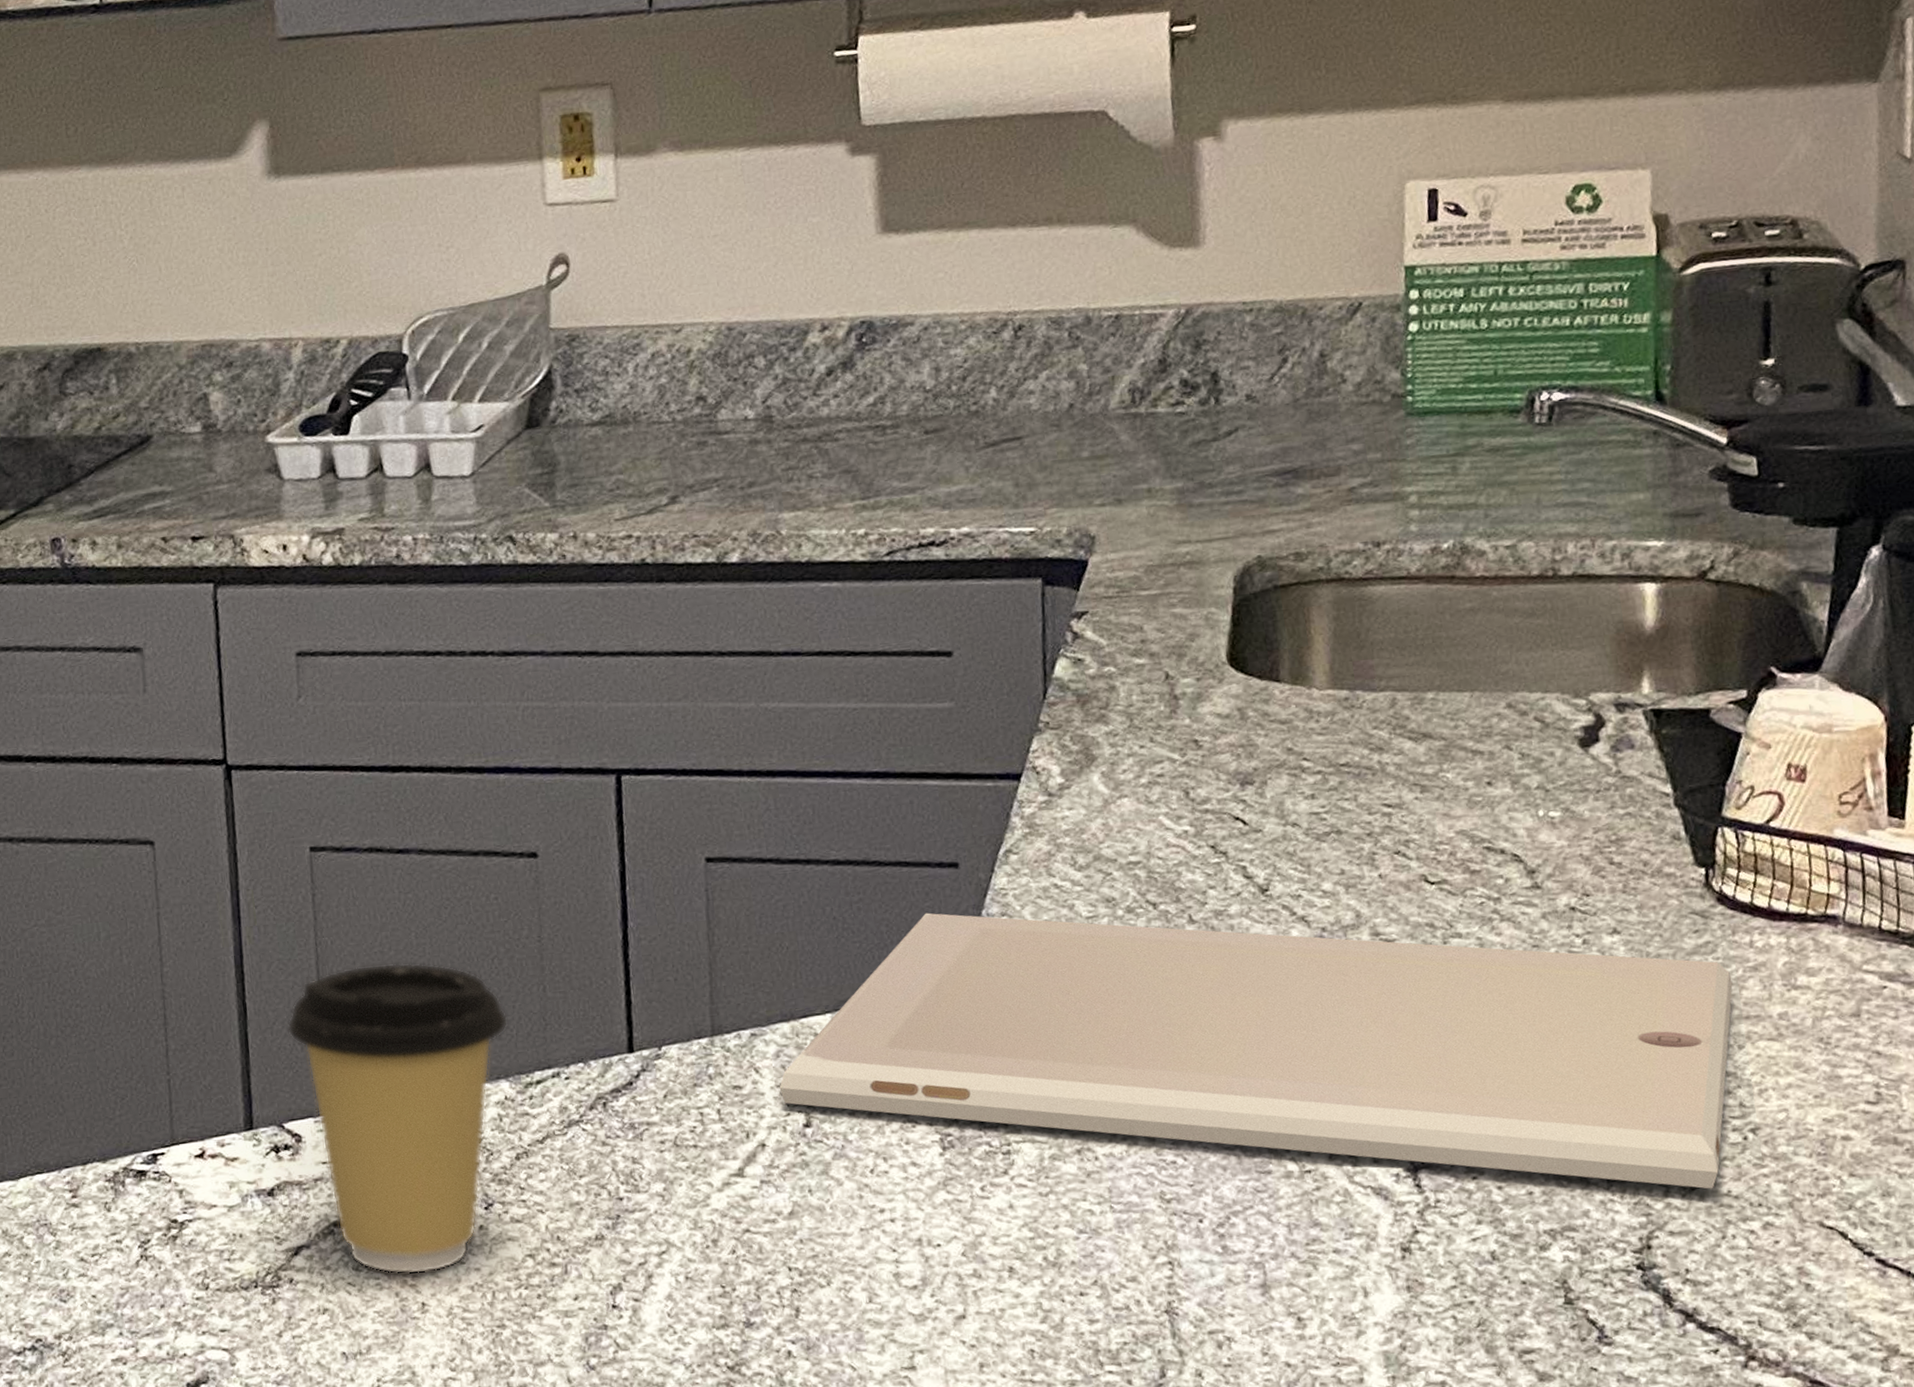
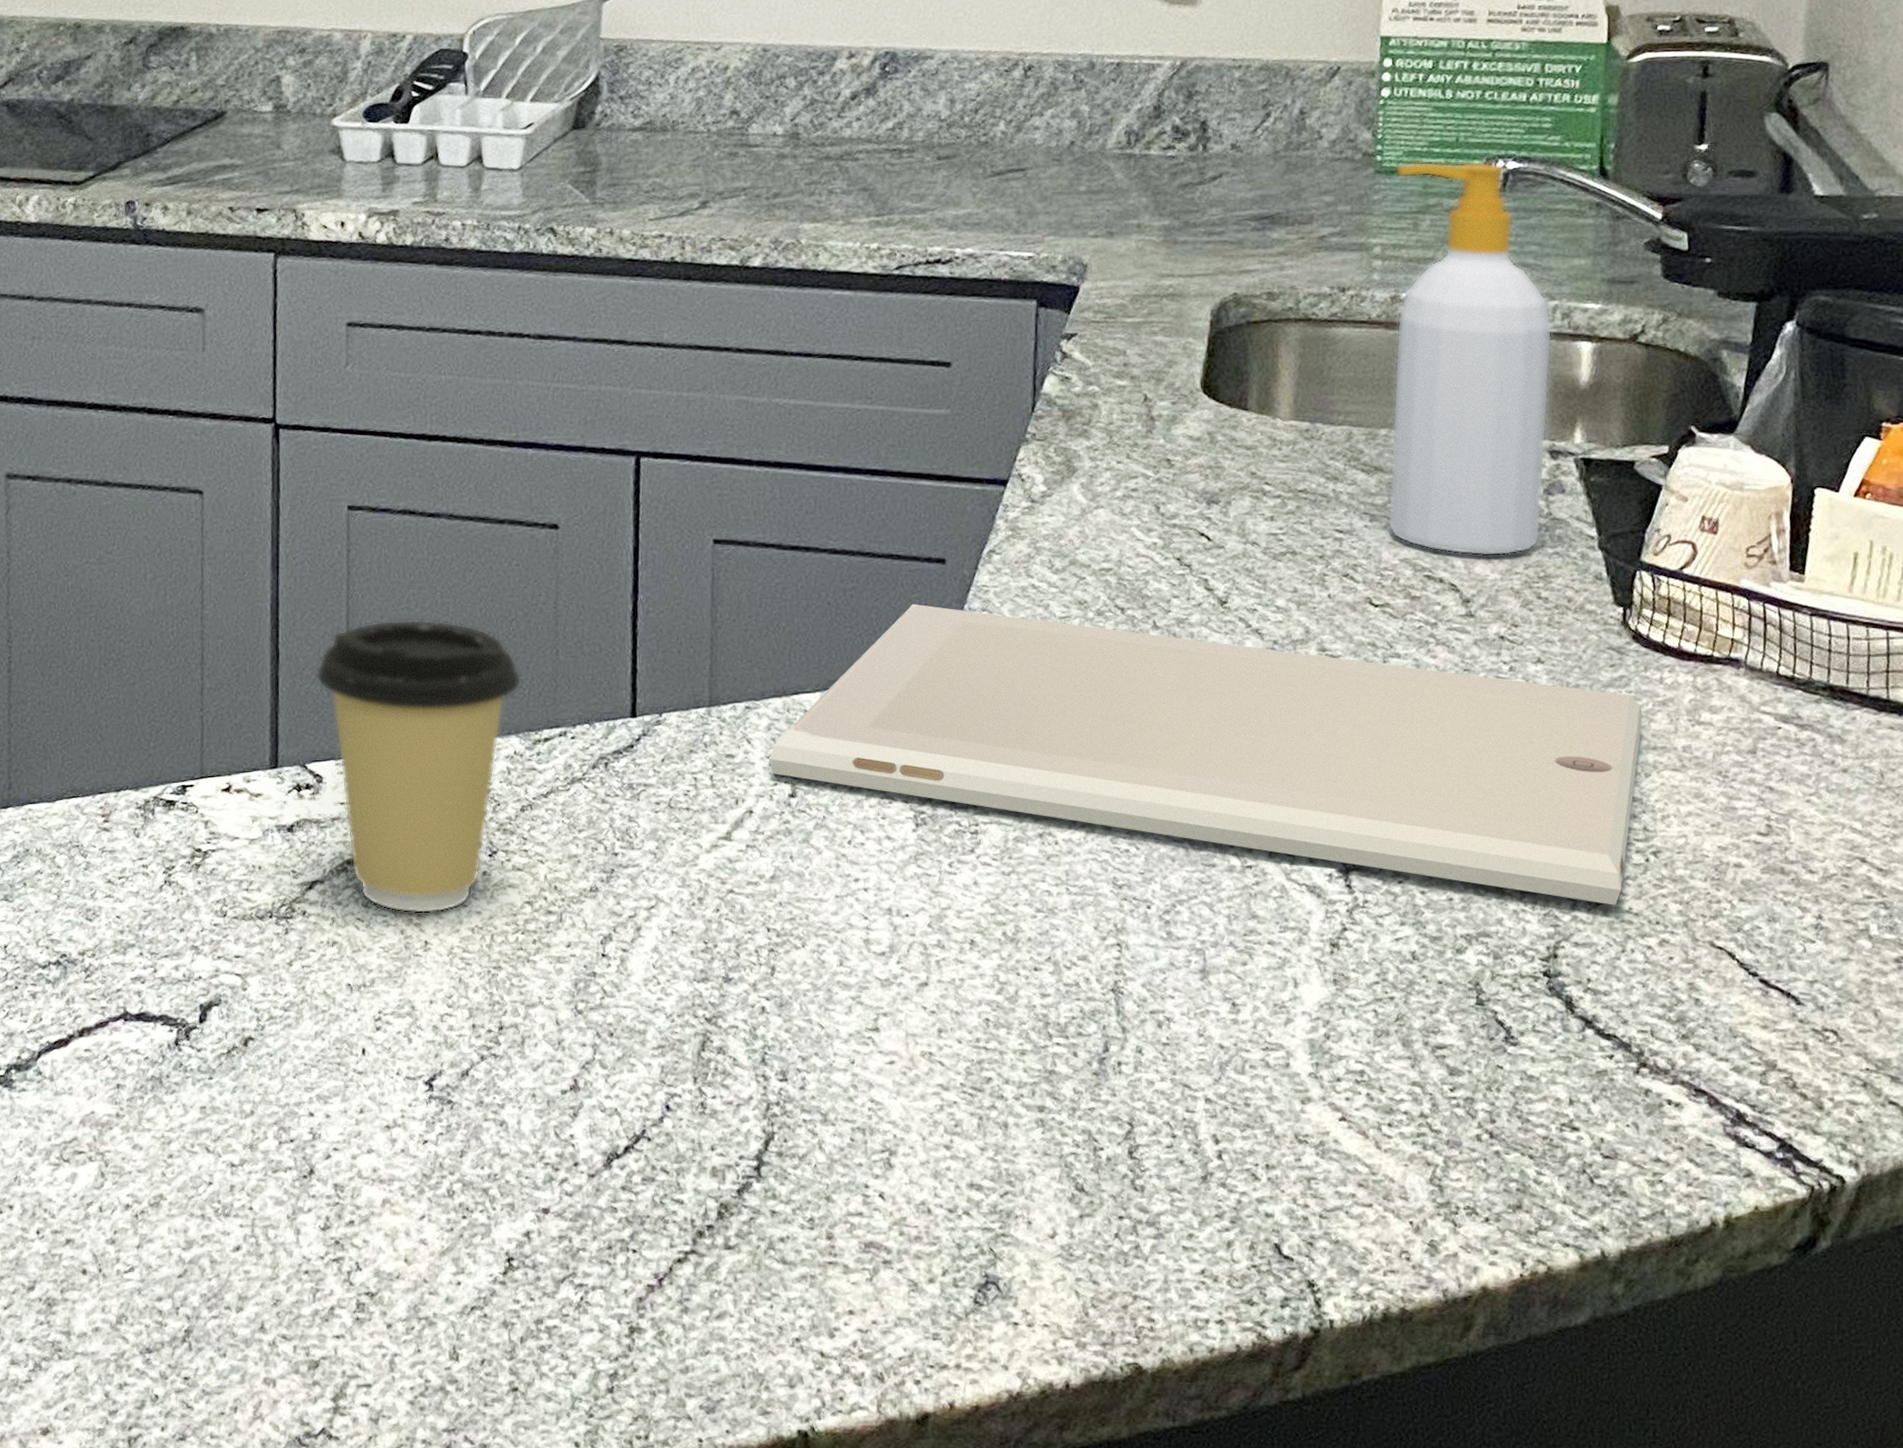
soap bottle: none [1428,395,1613,823] -> present [1387,161,1553,557]

